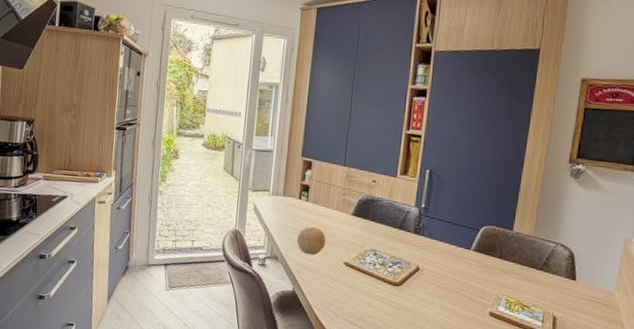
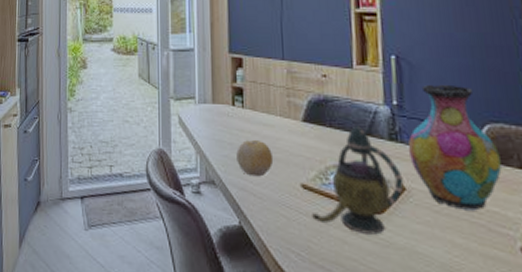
teapot: none [349,221,419,301] -> present [312,125,404,235]
vase: none [426,193,489,286] -> present [408,84,502,211]

